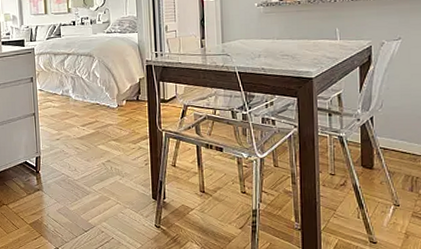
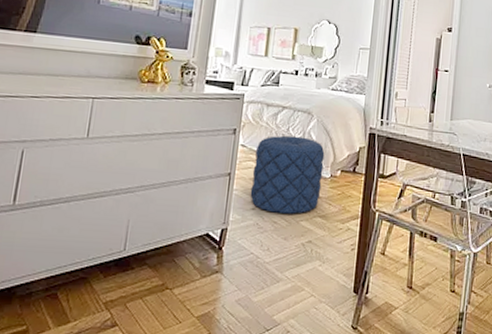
pouf: none [52,76,112,141] -> present [250,135,325,214]

